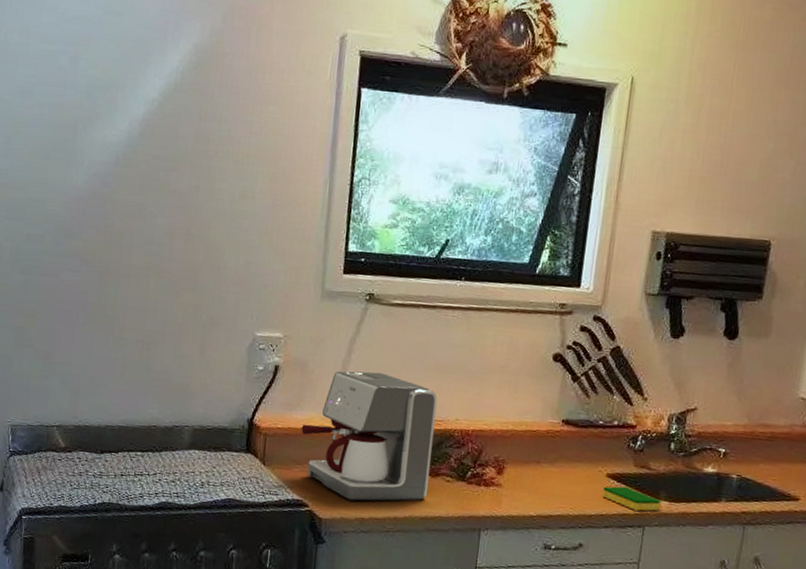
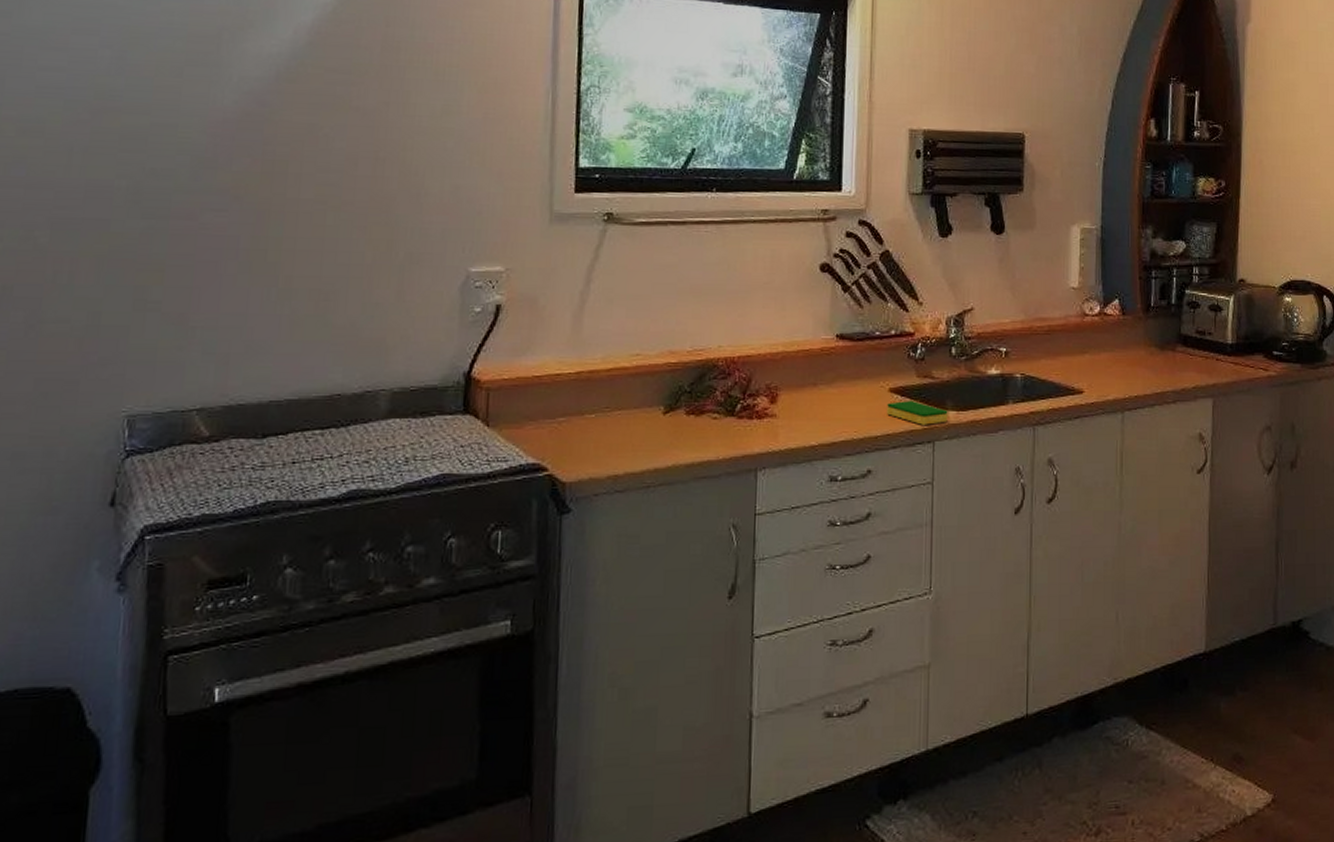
coffee maker: present [301,371,438,501] -> none [533,302,696,456]

